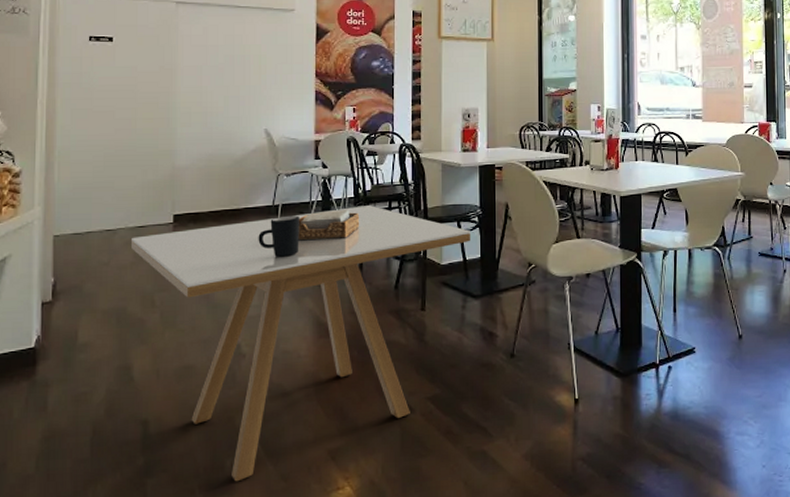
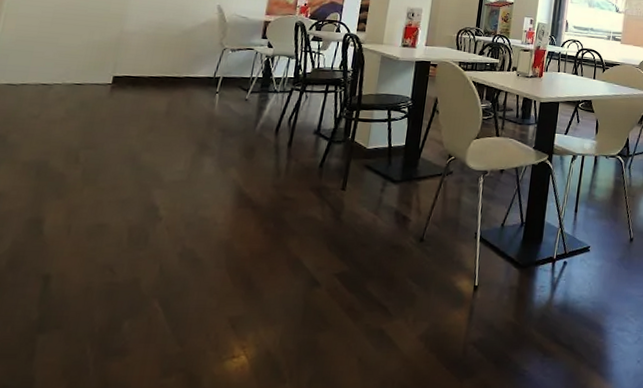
dining table: present [132,205,471,482] -> none [65,86,400,344]
mug: present [258,215,299,257] -> none [193,88,238,127]
napkin holder: present [298,209,360,241] -> none [233,87,296,115]

